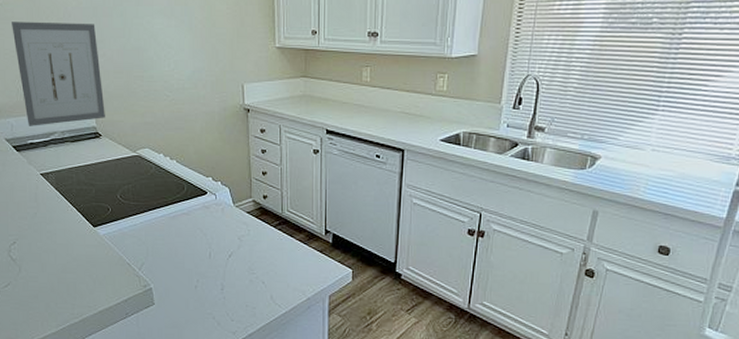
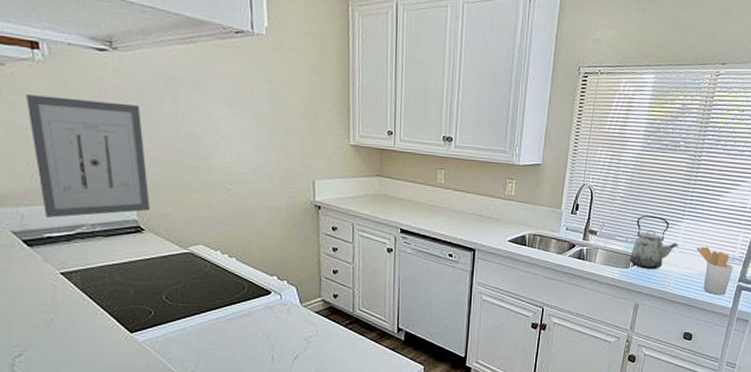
kettle: none [587,108,652,170] -> present [630,215,679,269]
utensil holder: none [676,143,730,202] -> present [696,246,734,295]

